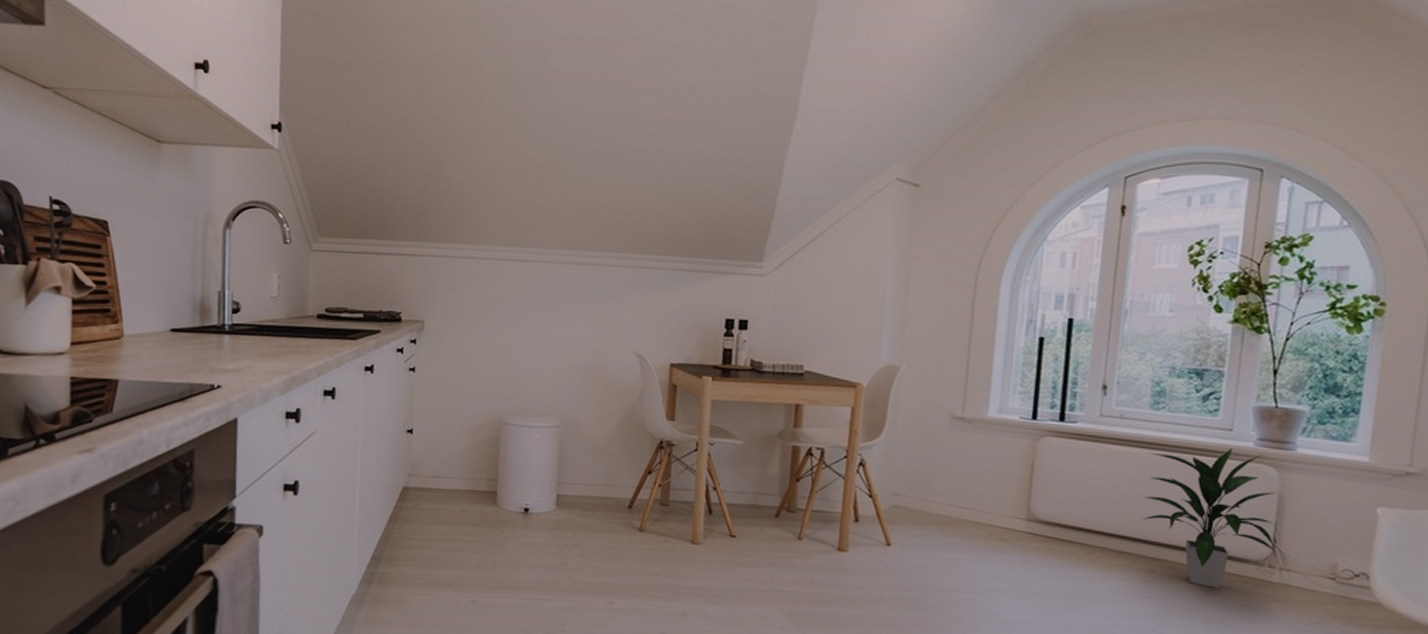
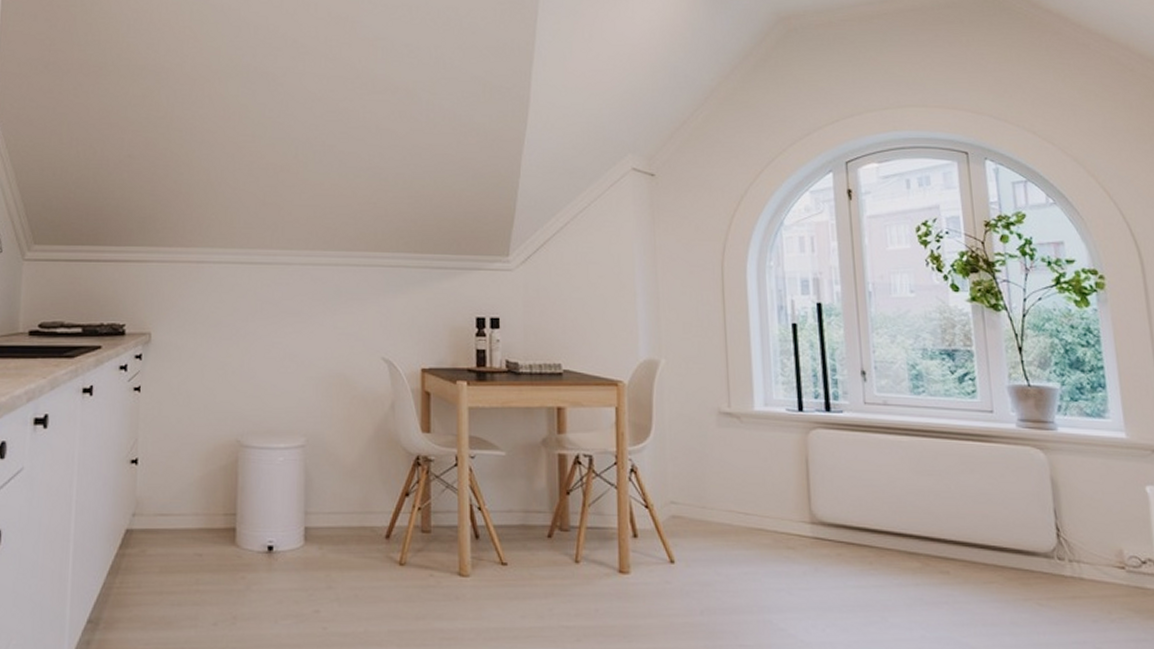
indoor plant: present [1142,448,1277,589] -> none [920,431,1062,587]

